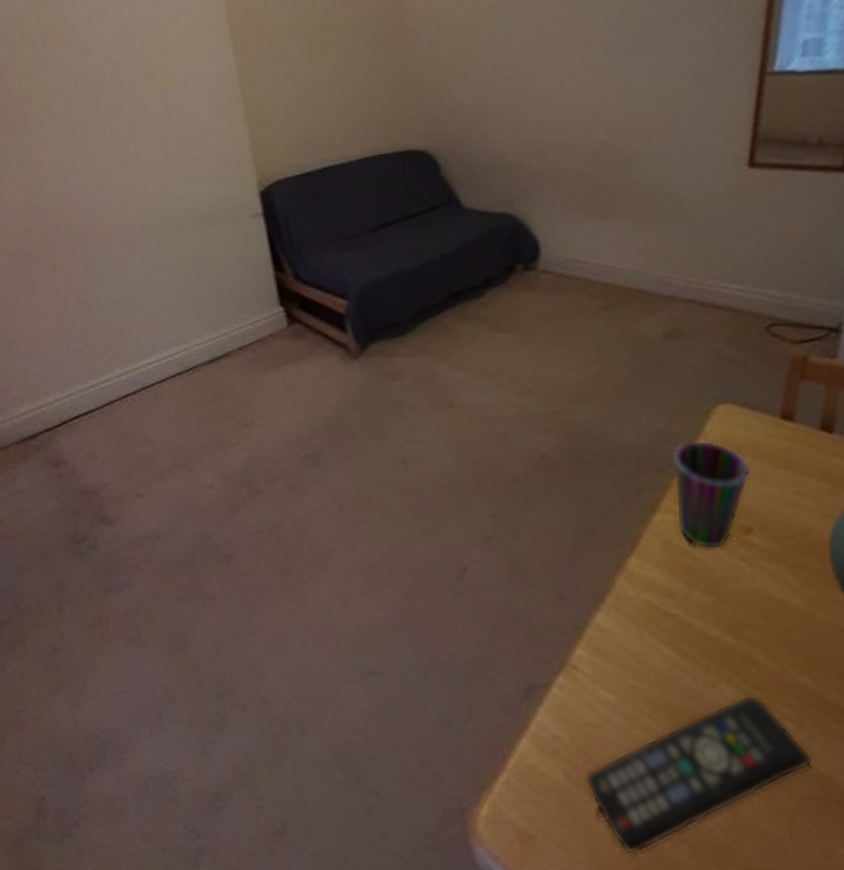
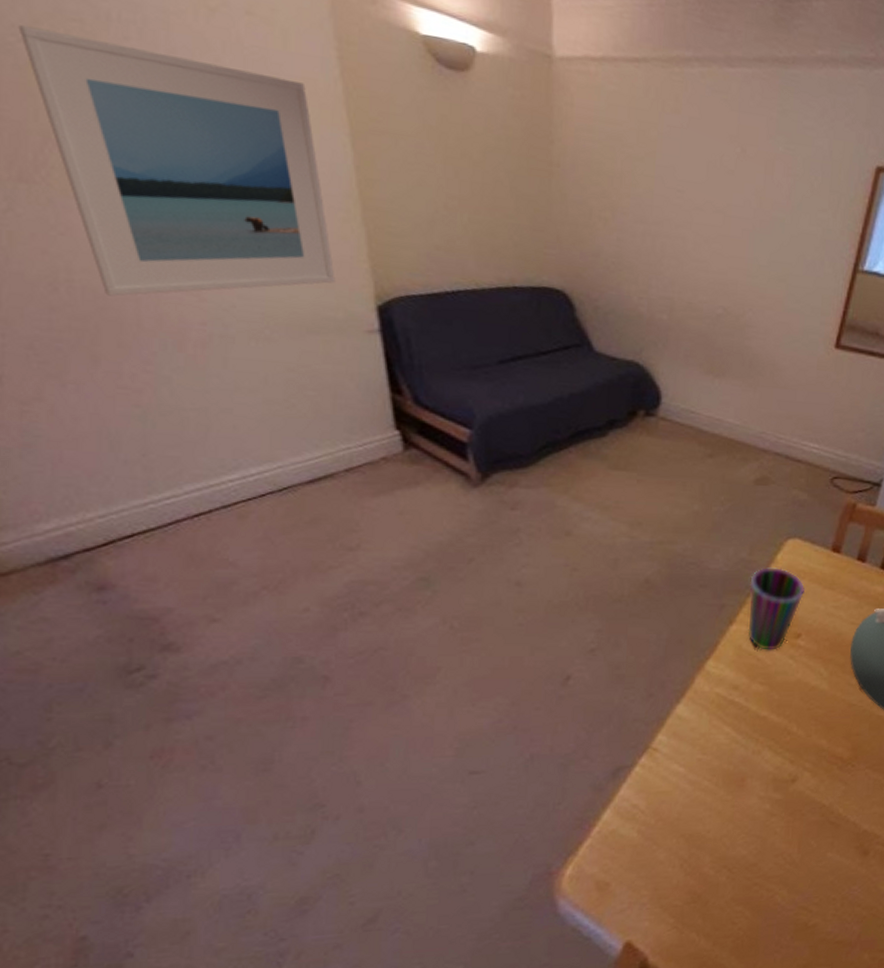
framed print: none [10,11,225,213] -> present [18,25,336,297]
remote control: present [585,694,813,855] -> none [655,756,820,884]

